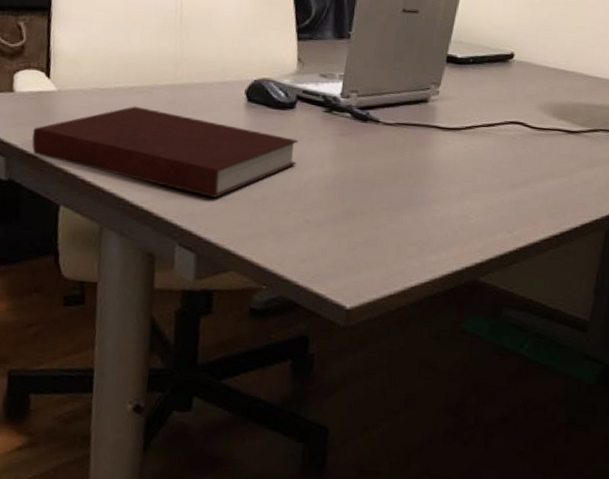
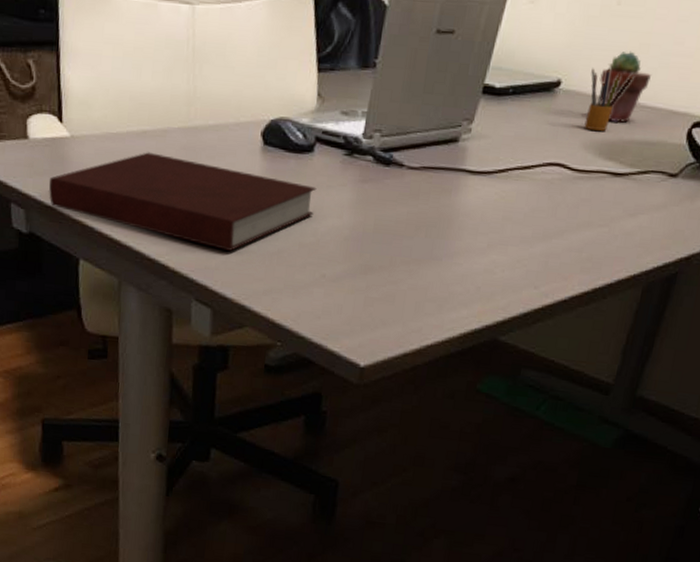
pencil box: none [538,44,575,96] -> present [584,68,634,132]
potted succulent: none [546,31,589,89] -> present [599,51,651,123]

